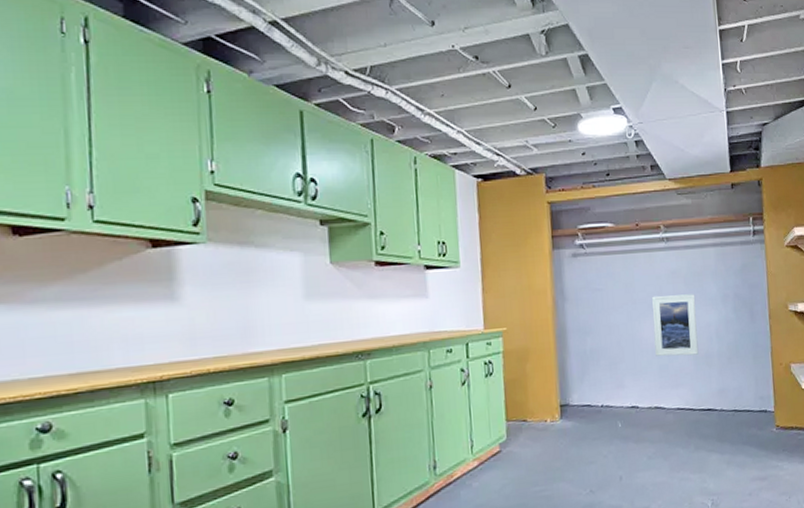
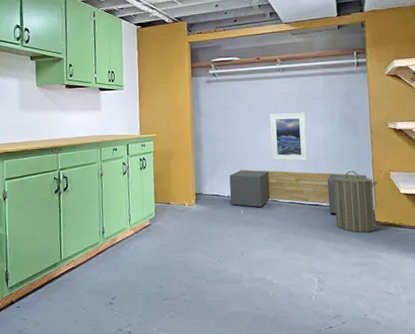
bench: none [603,368,766,419] -> present [229,169,367,214]
laundry hamper: none [723,364,778,441] -> present [329,170,378,233]

